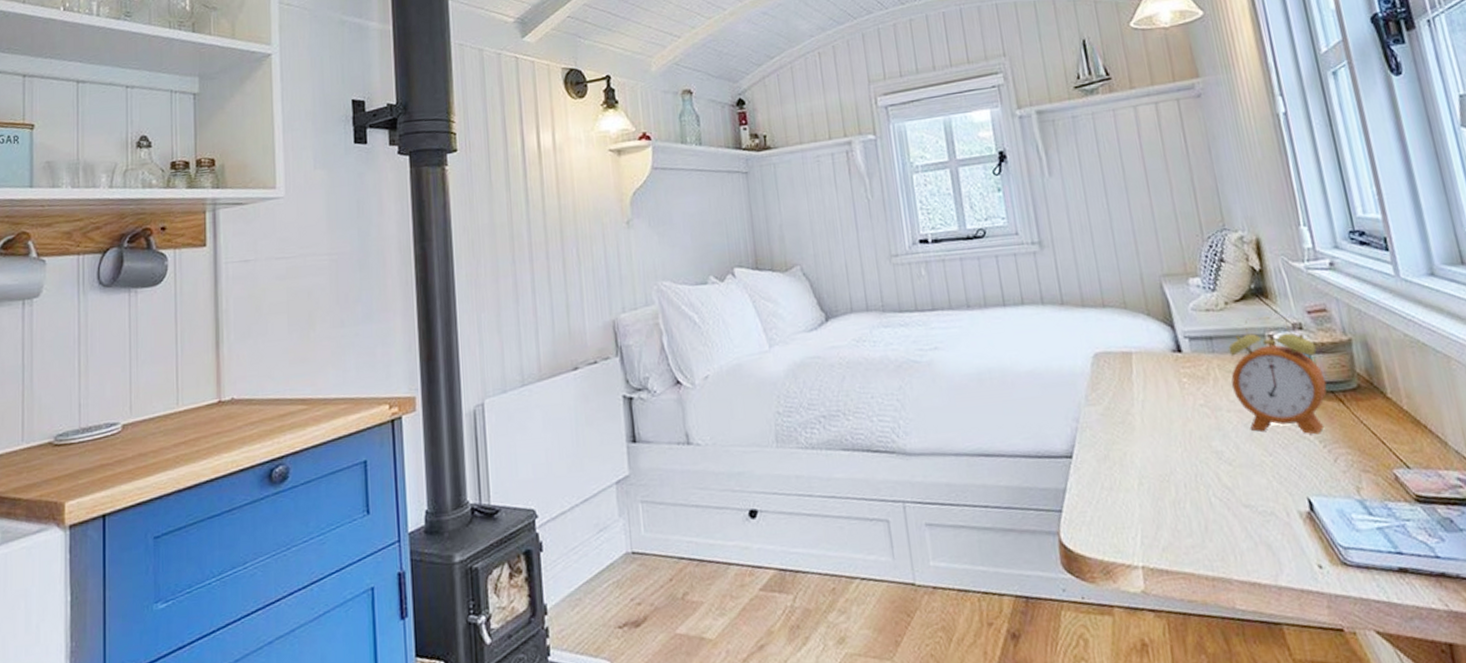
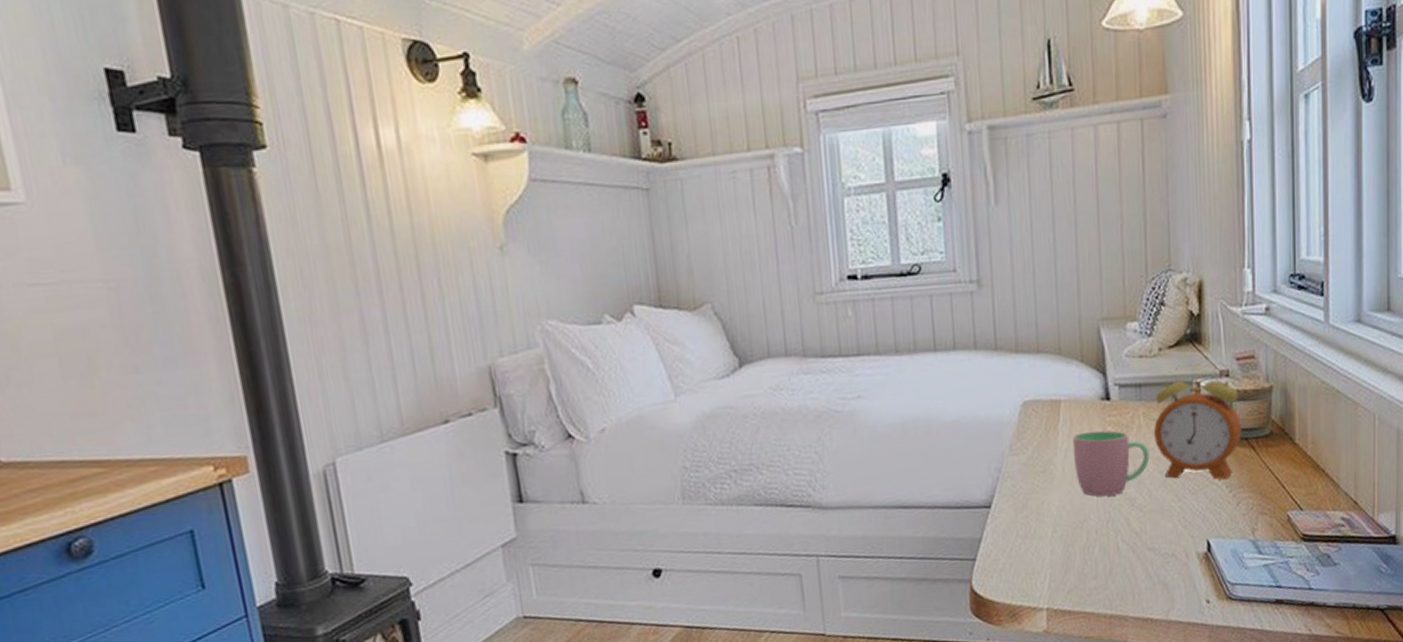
cup: none [1147,382,1232,449] -> present [1072,430,1150,497]

